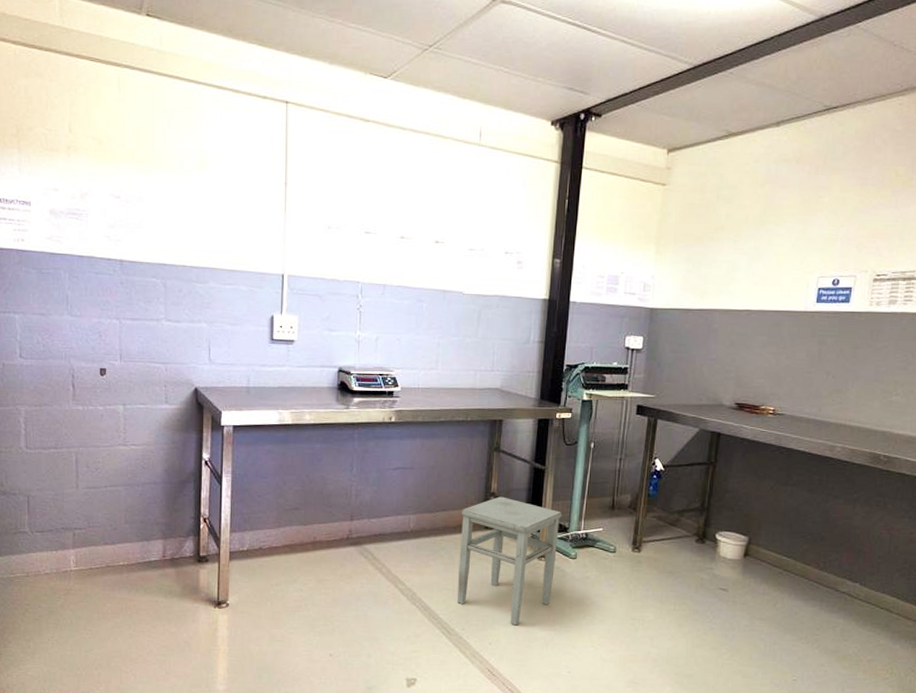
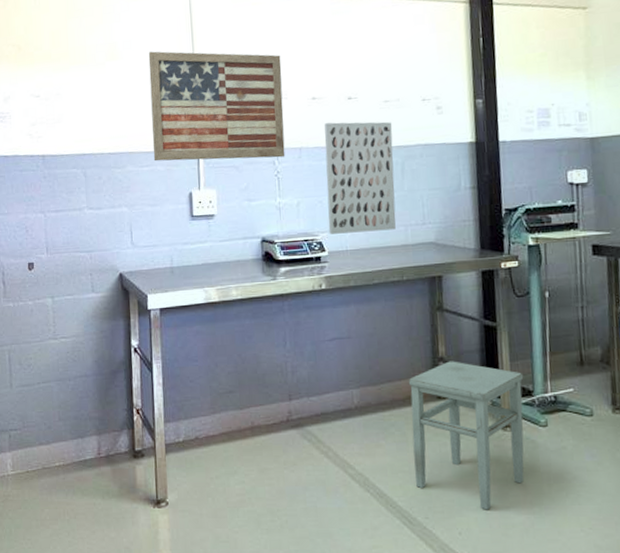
wall art: none [237,166,374,292] -> present [148,51,285,162]
wall art: none [403,264,473,373] -> present [324,122,396,234]

